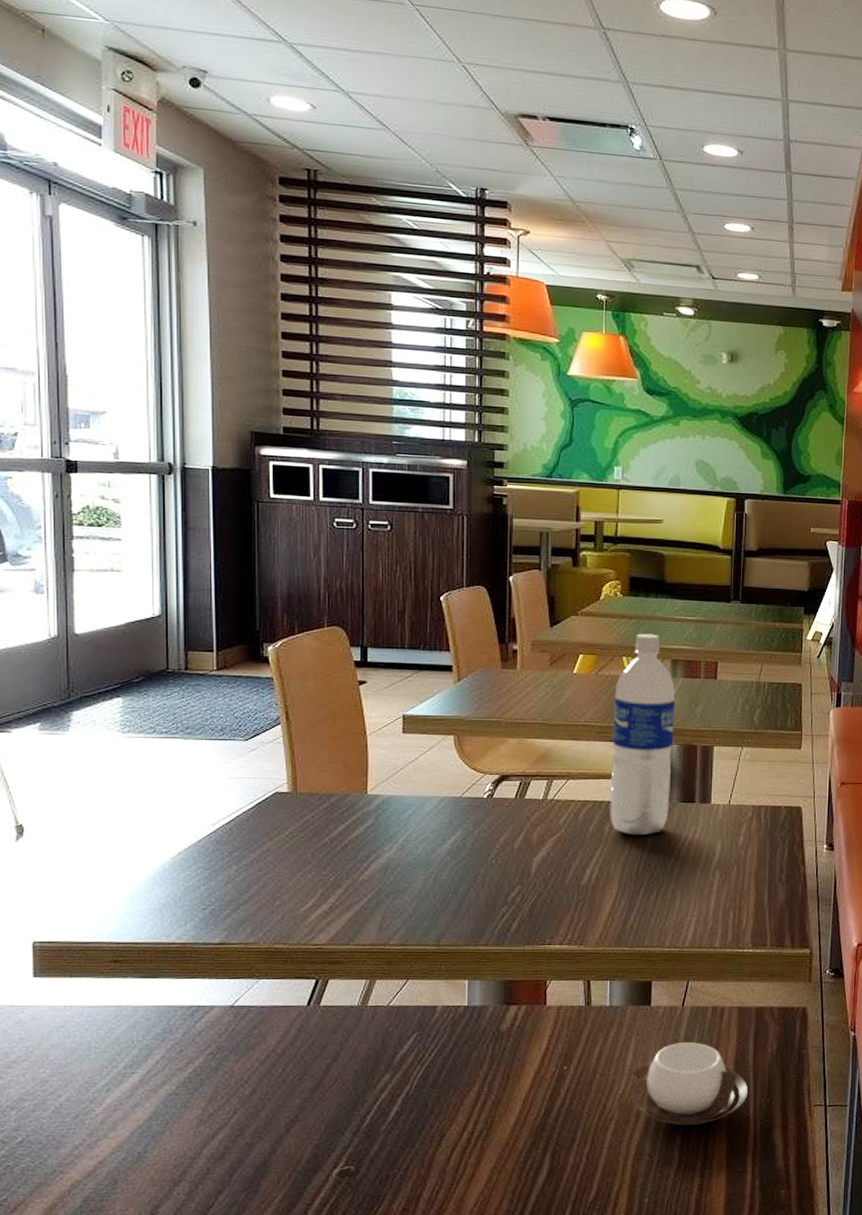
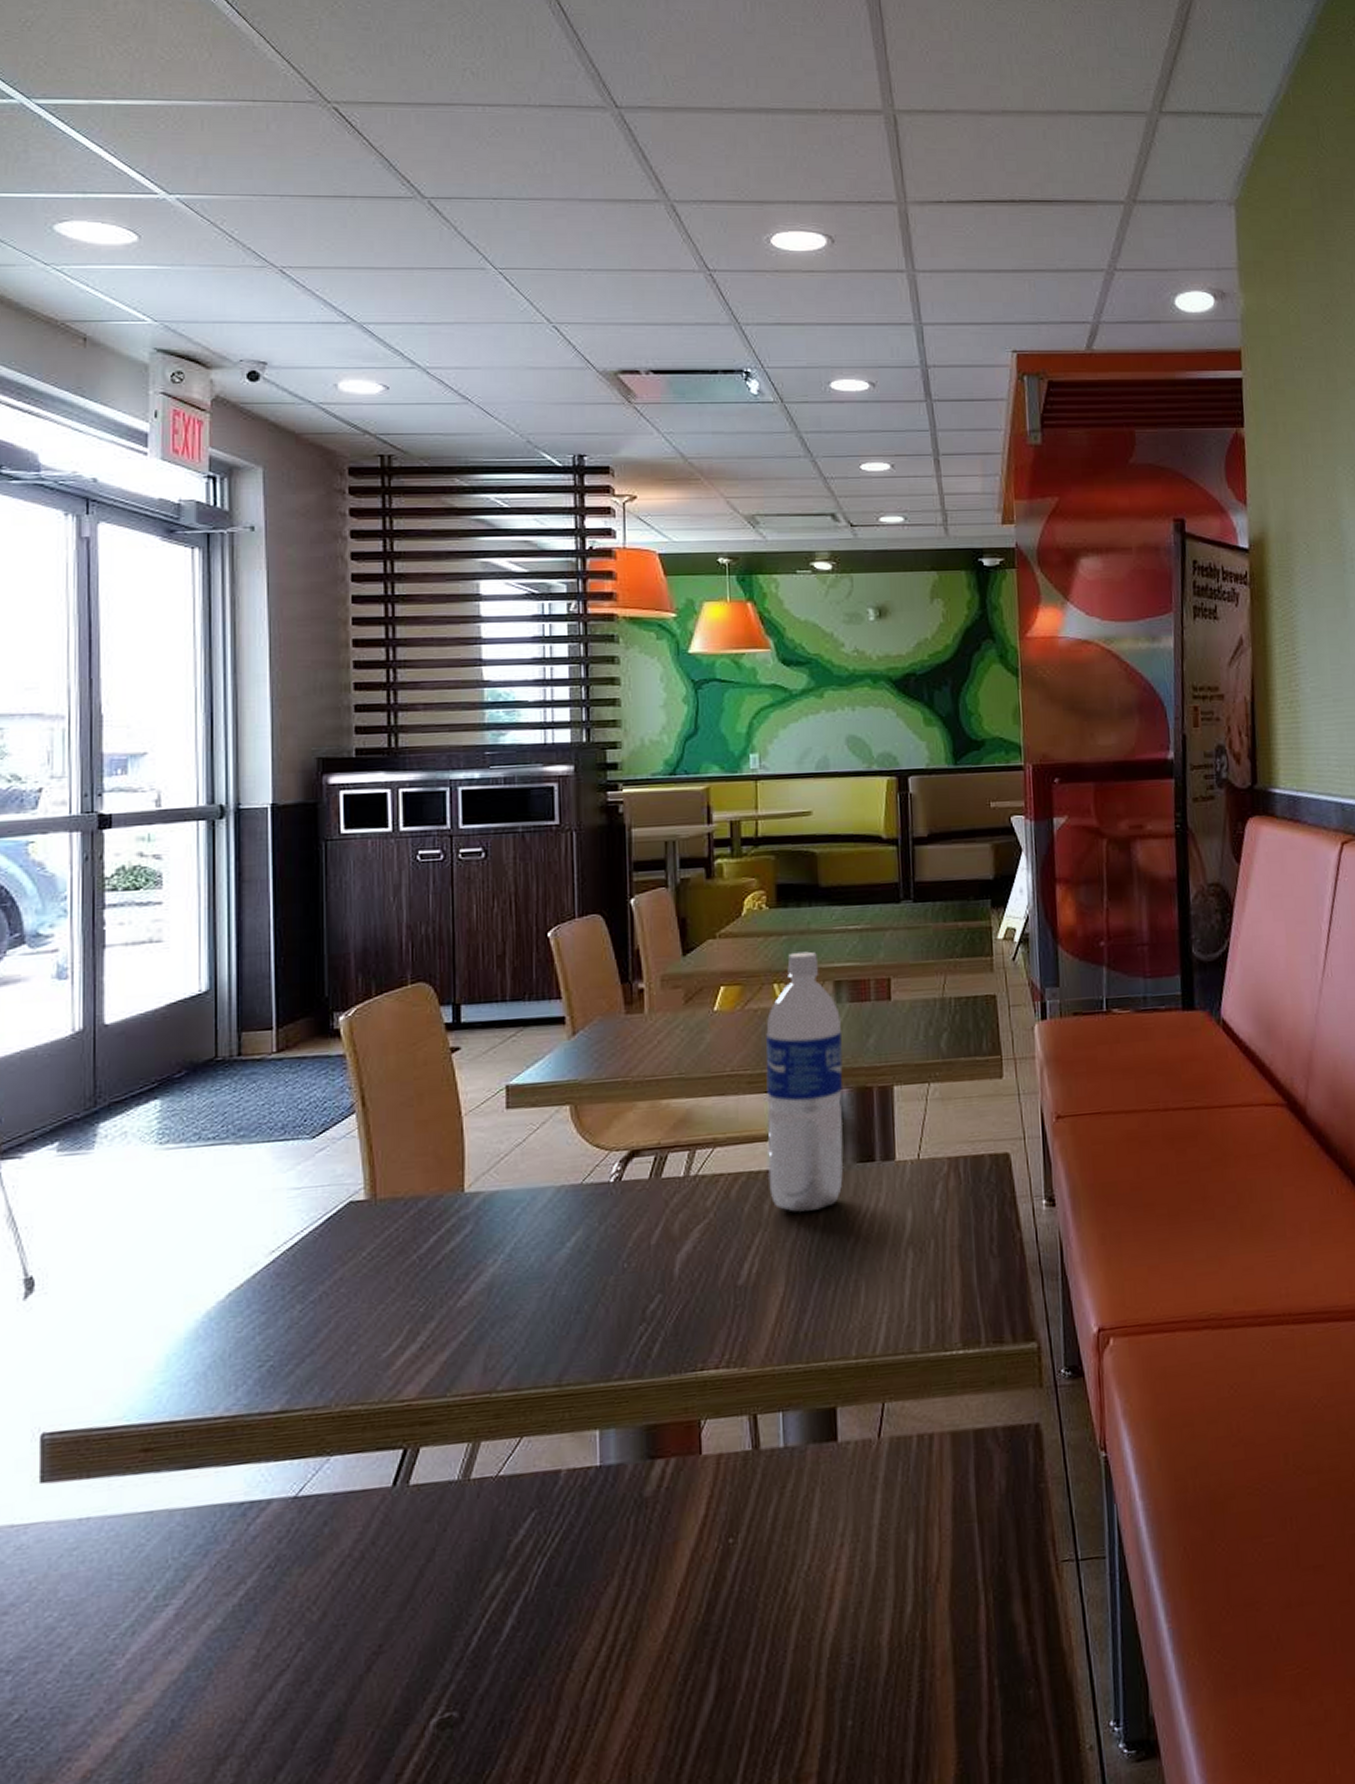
cup: present [631,1042,749,1125] -> none [820,1486,974,1608]

